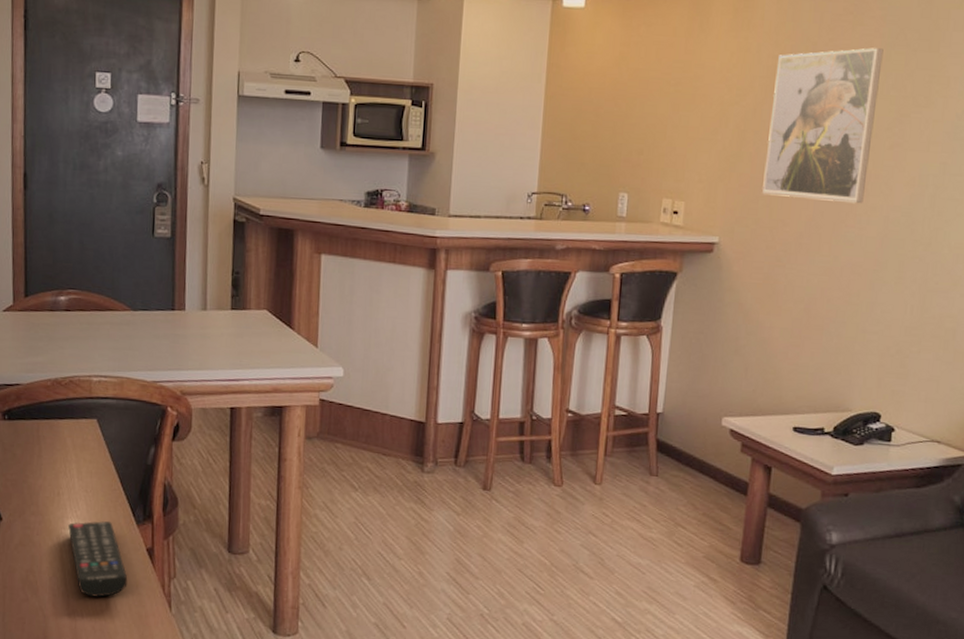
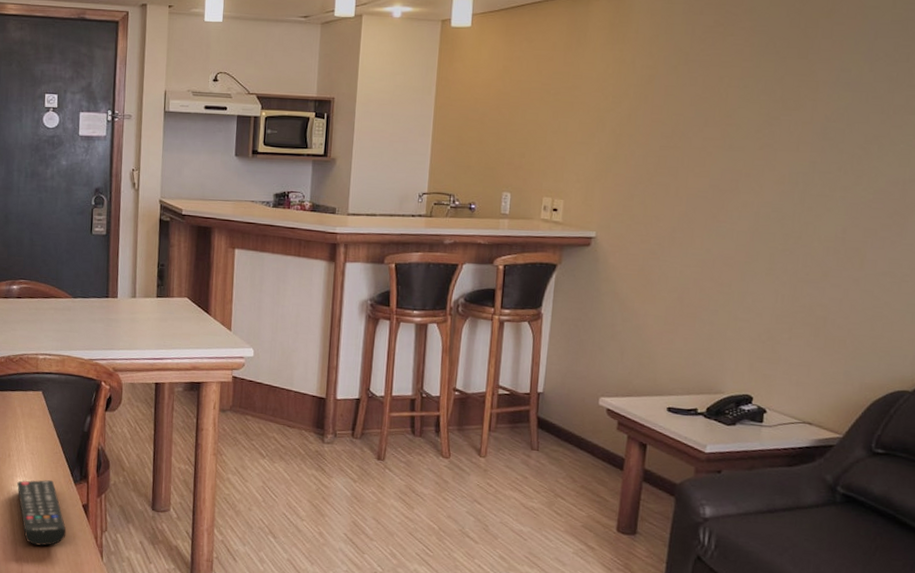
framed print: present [762,48,884,204] -> none [637,56,754,201]

